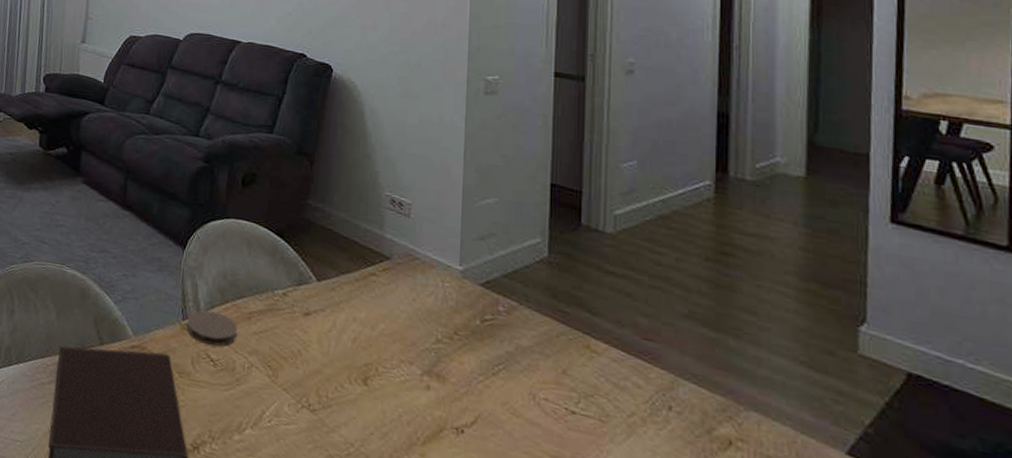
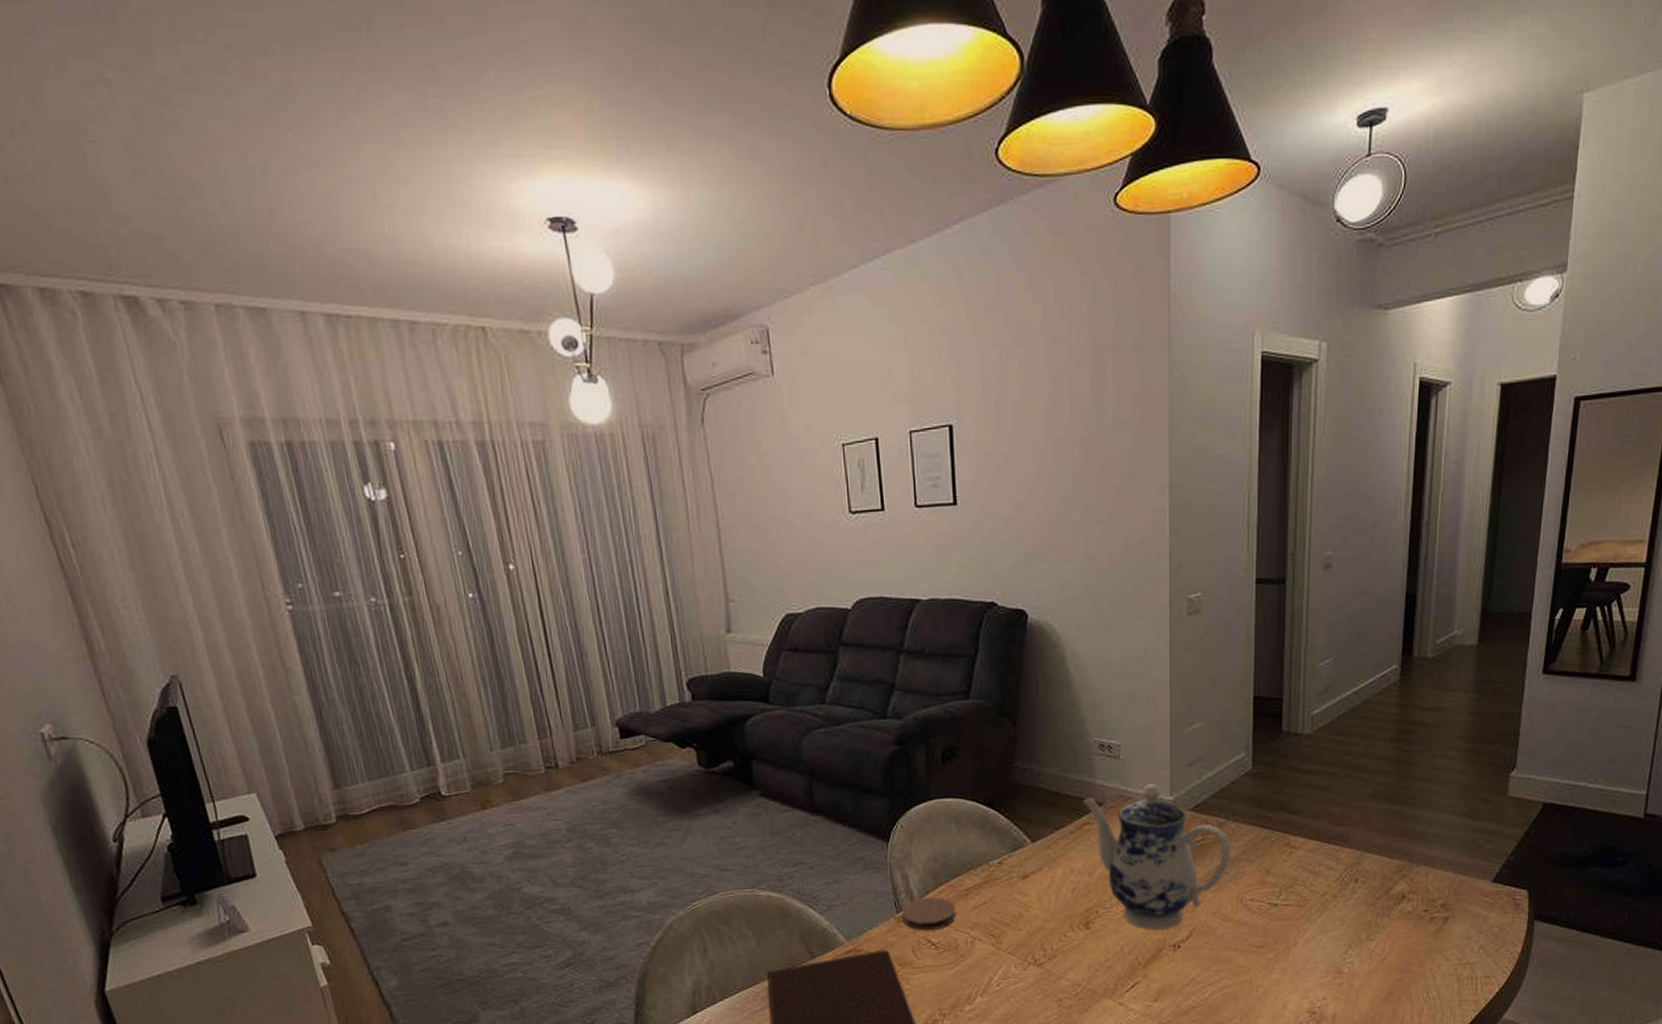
teapot: none [370,248,523,409] -> present [1082,784,1231,930]

